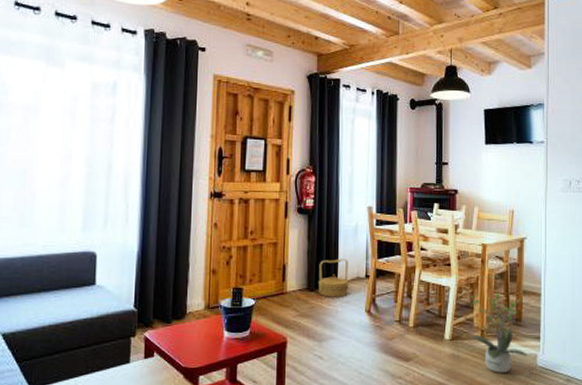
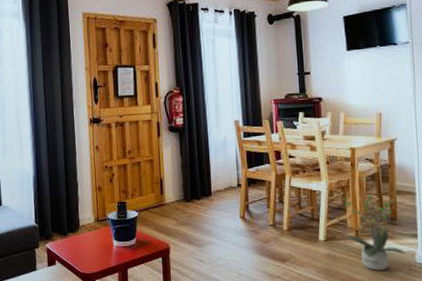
basket: present [318,259,349,297] -> none [193,170,223,206]

